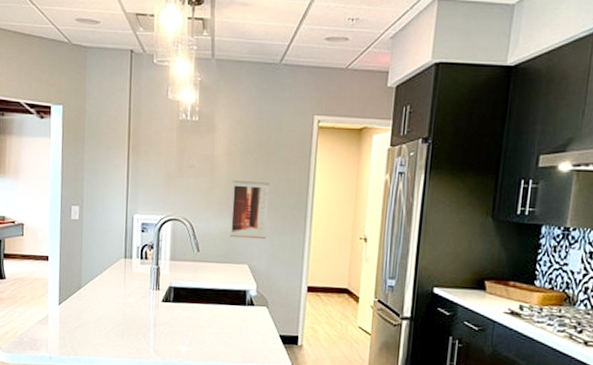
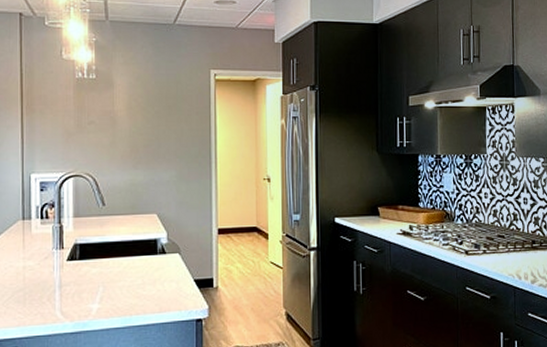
wall art: present [229,180,270,240] -> none [135,133,173,189]

